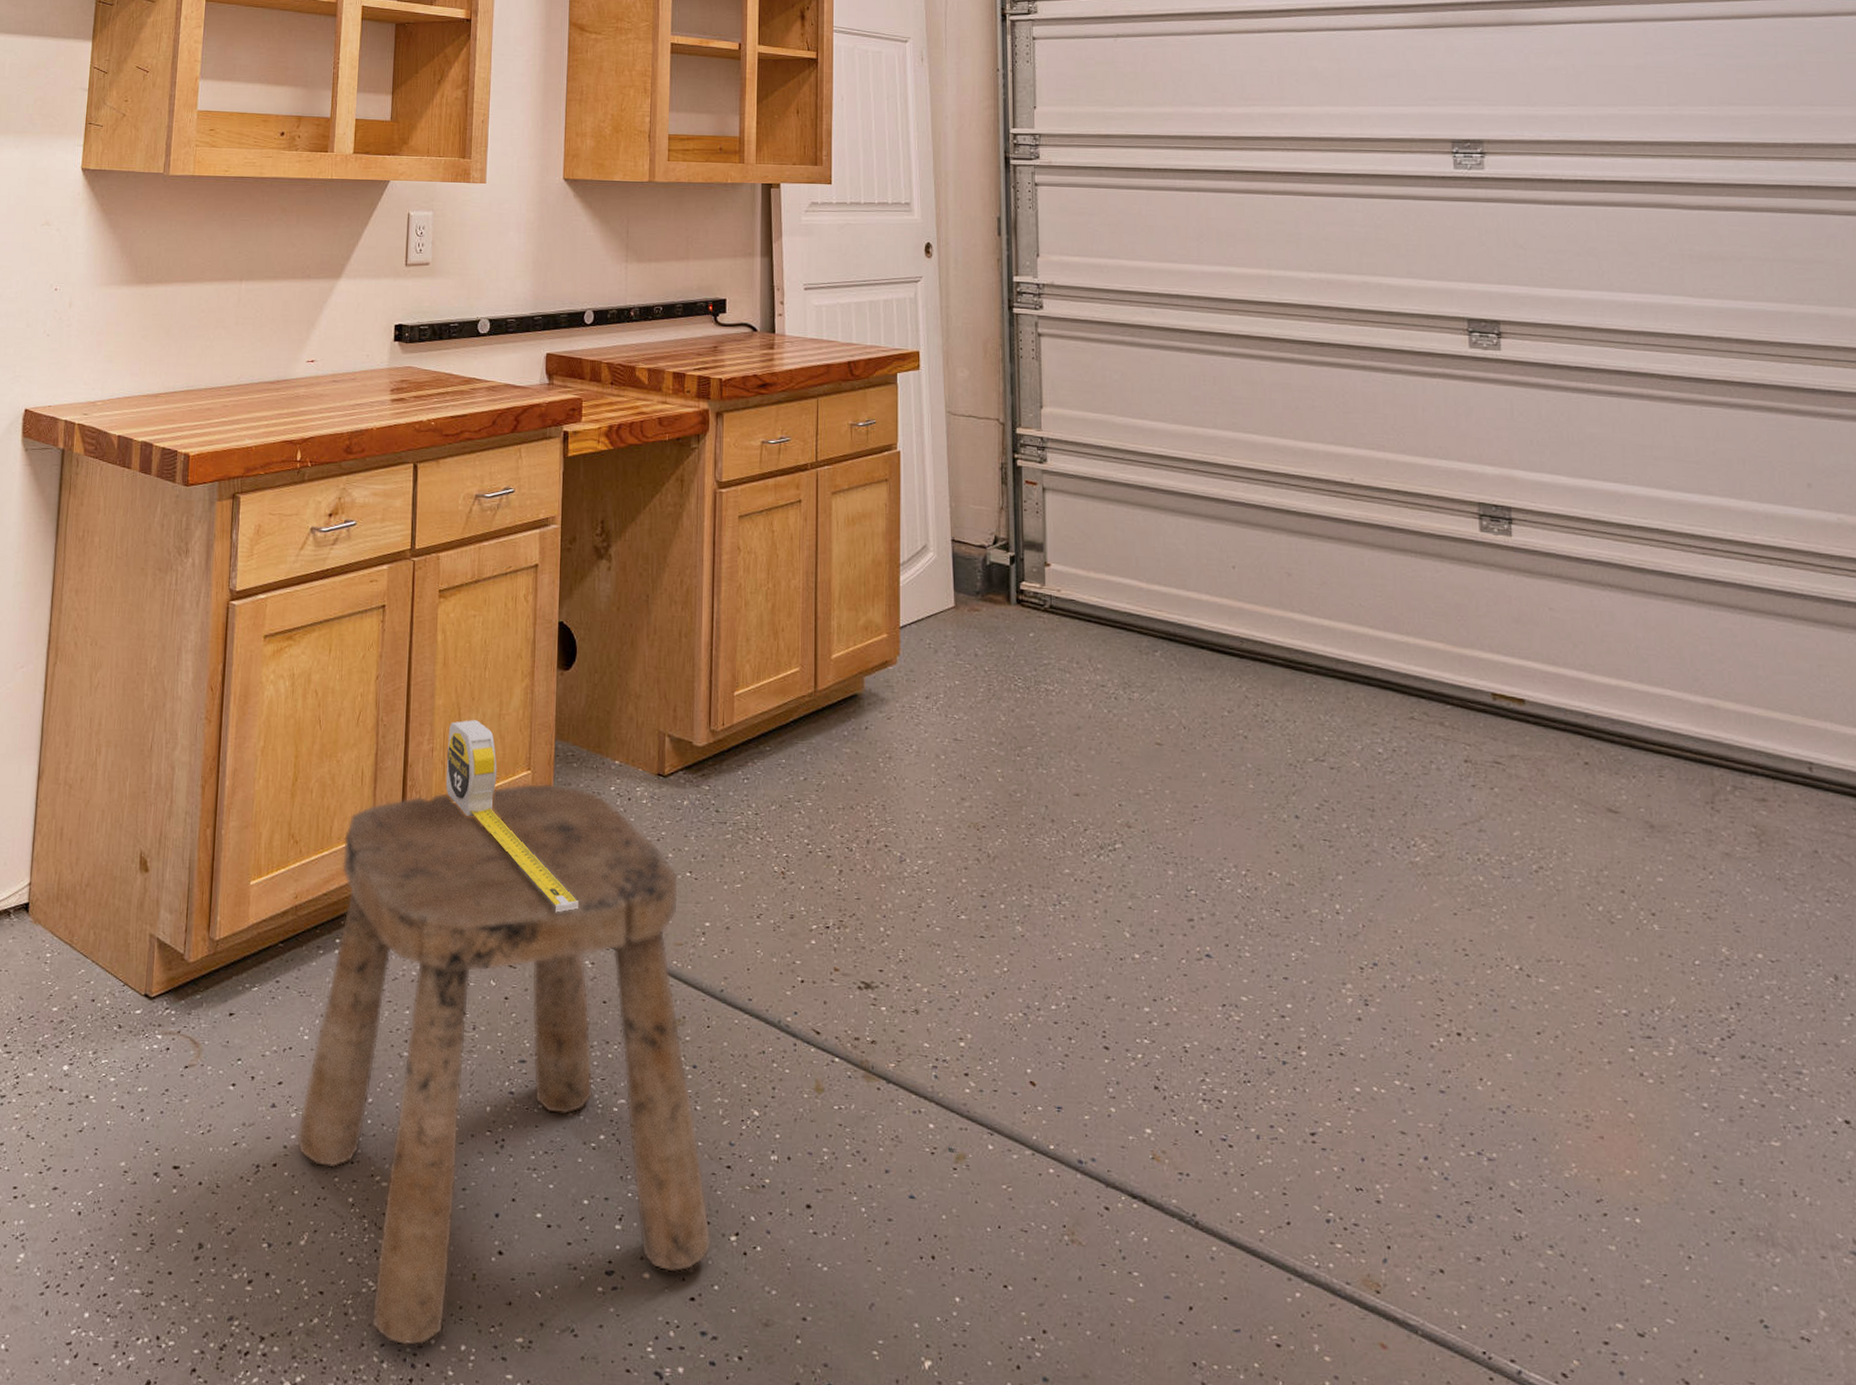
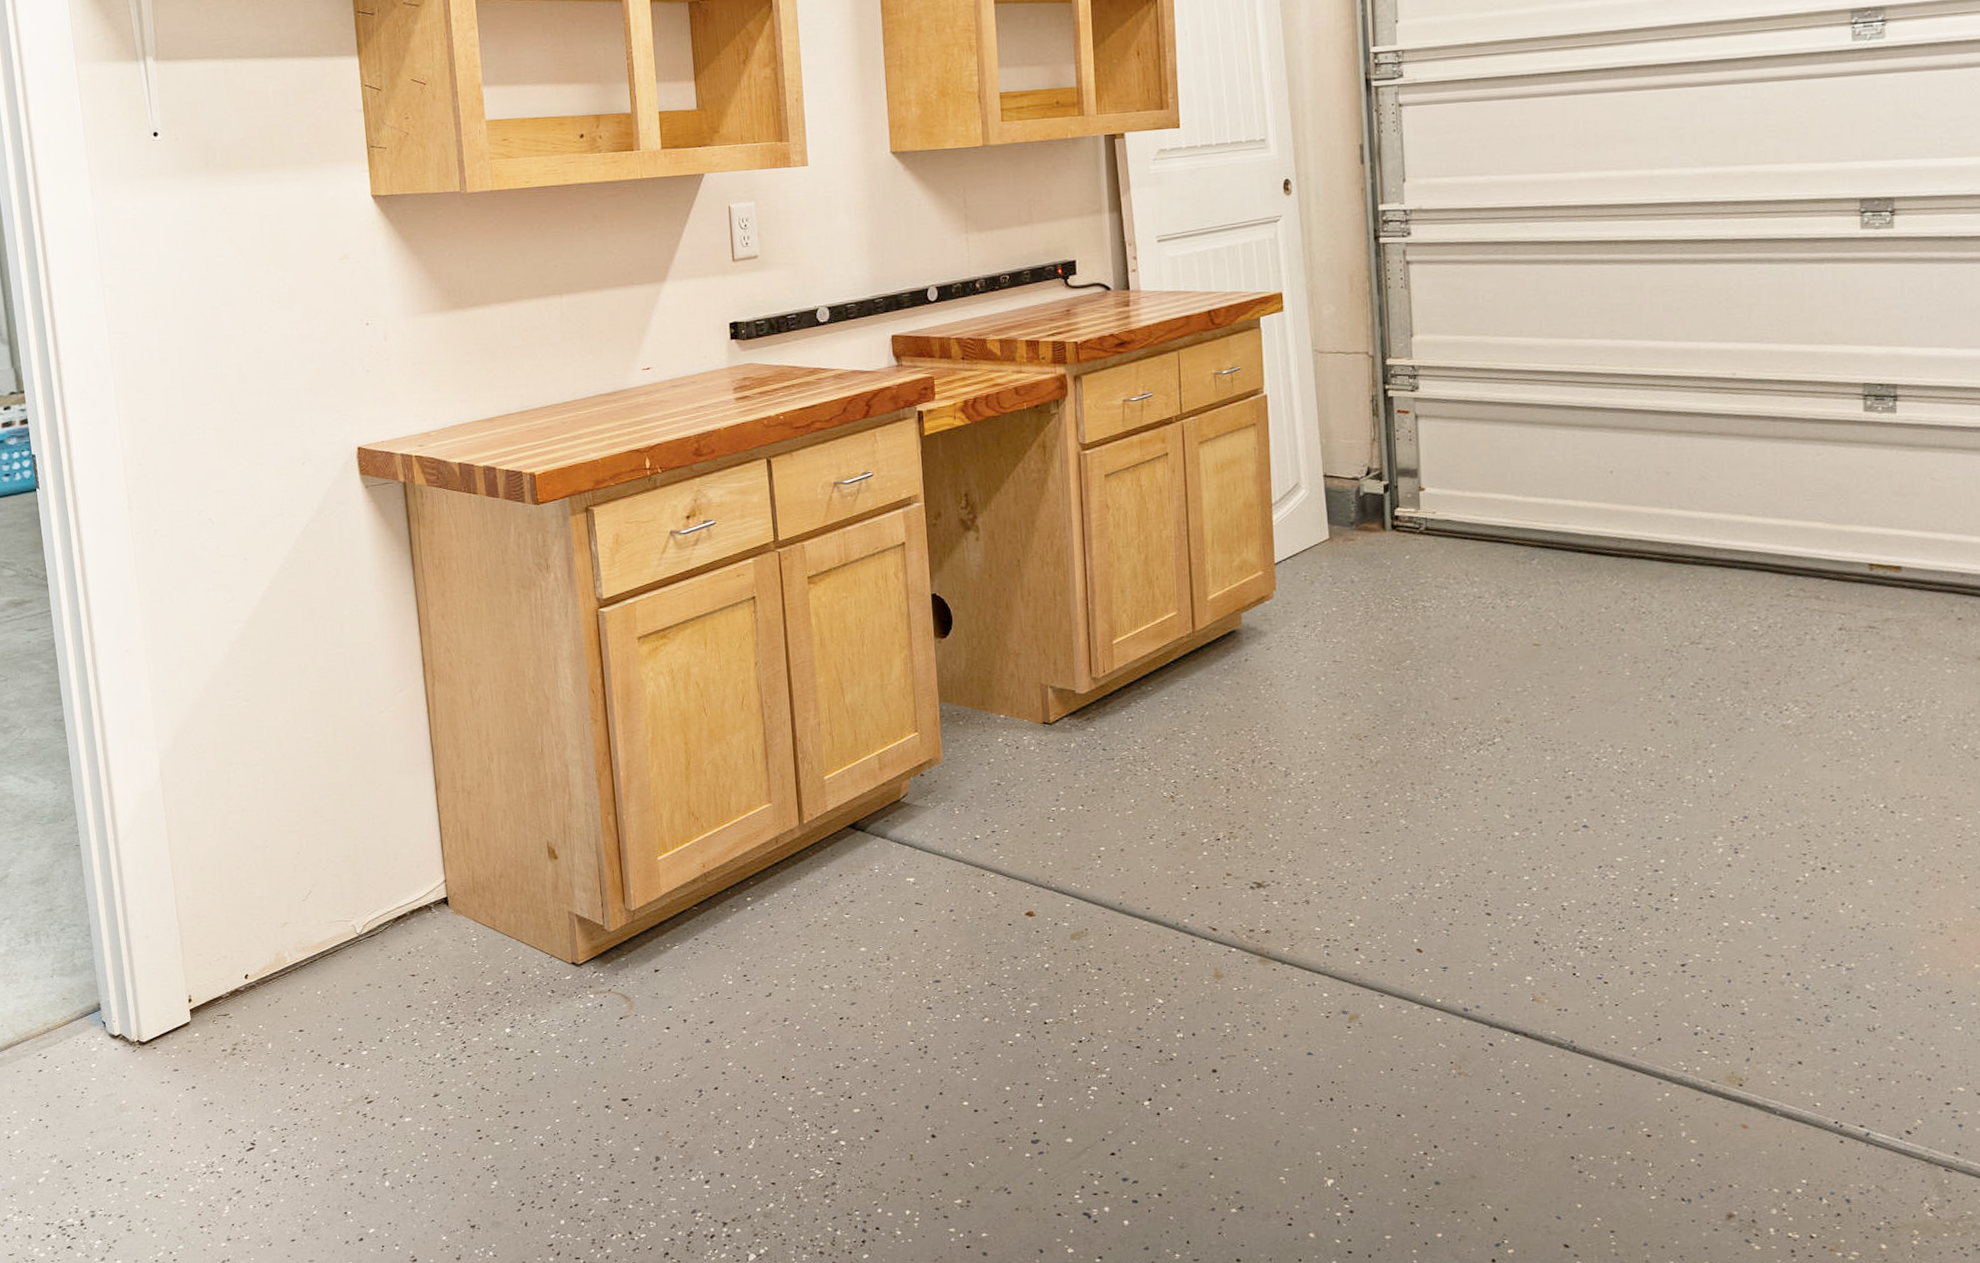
stool: present [295,783,712,1347] -> none [732,741,1127,1217]
tape measure: present [445,720,578,913] -> none [833,692,977,854]

